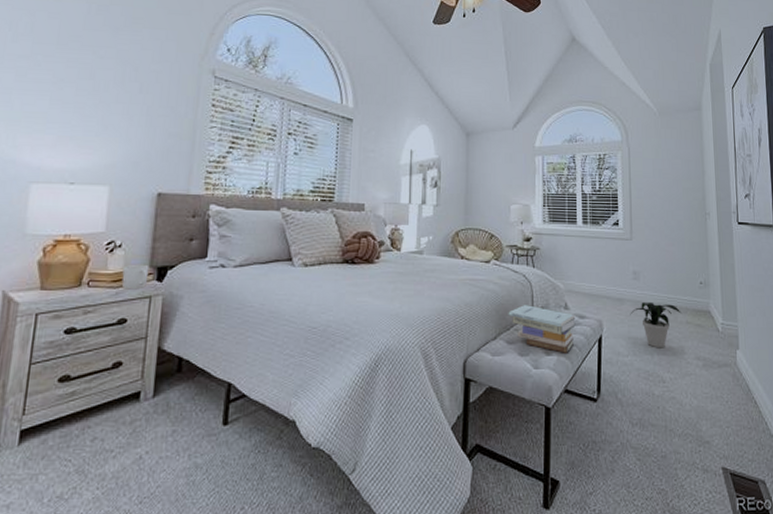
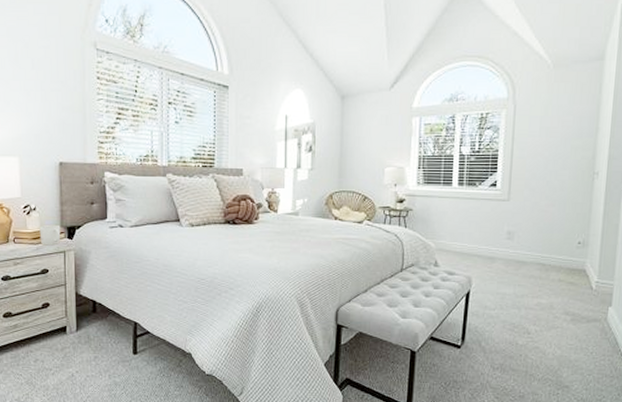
books: present [508,305,576,353] -> none [379,262,445,306]
potted plant: present [630,301,681,348] -> none [500,260,555,304]

